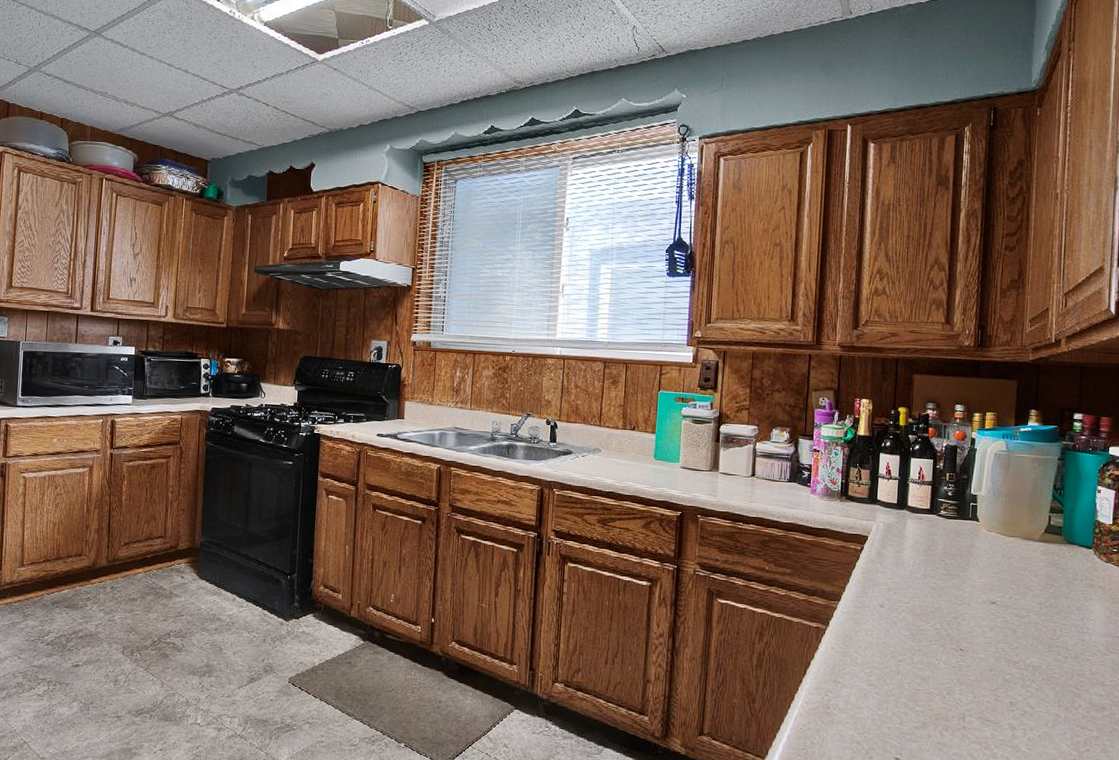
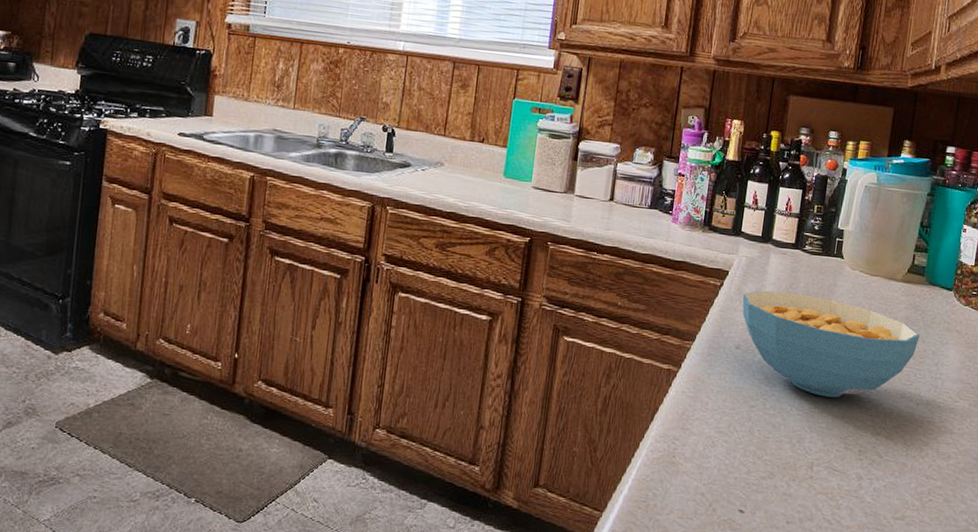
cereal bowl: none [883,553,1062,652] -> present [742,290,920,398]

